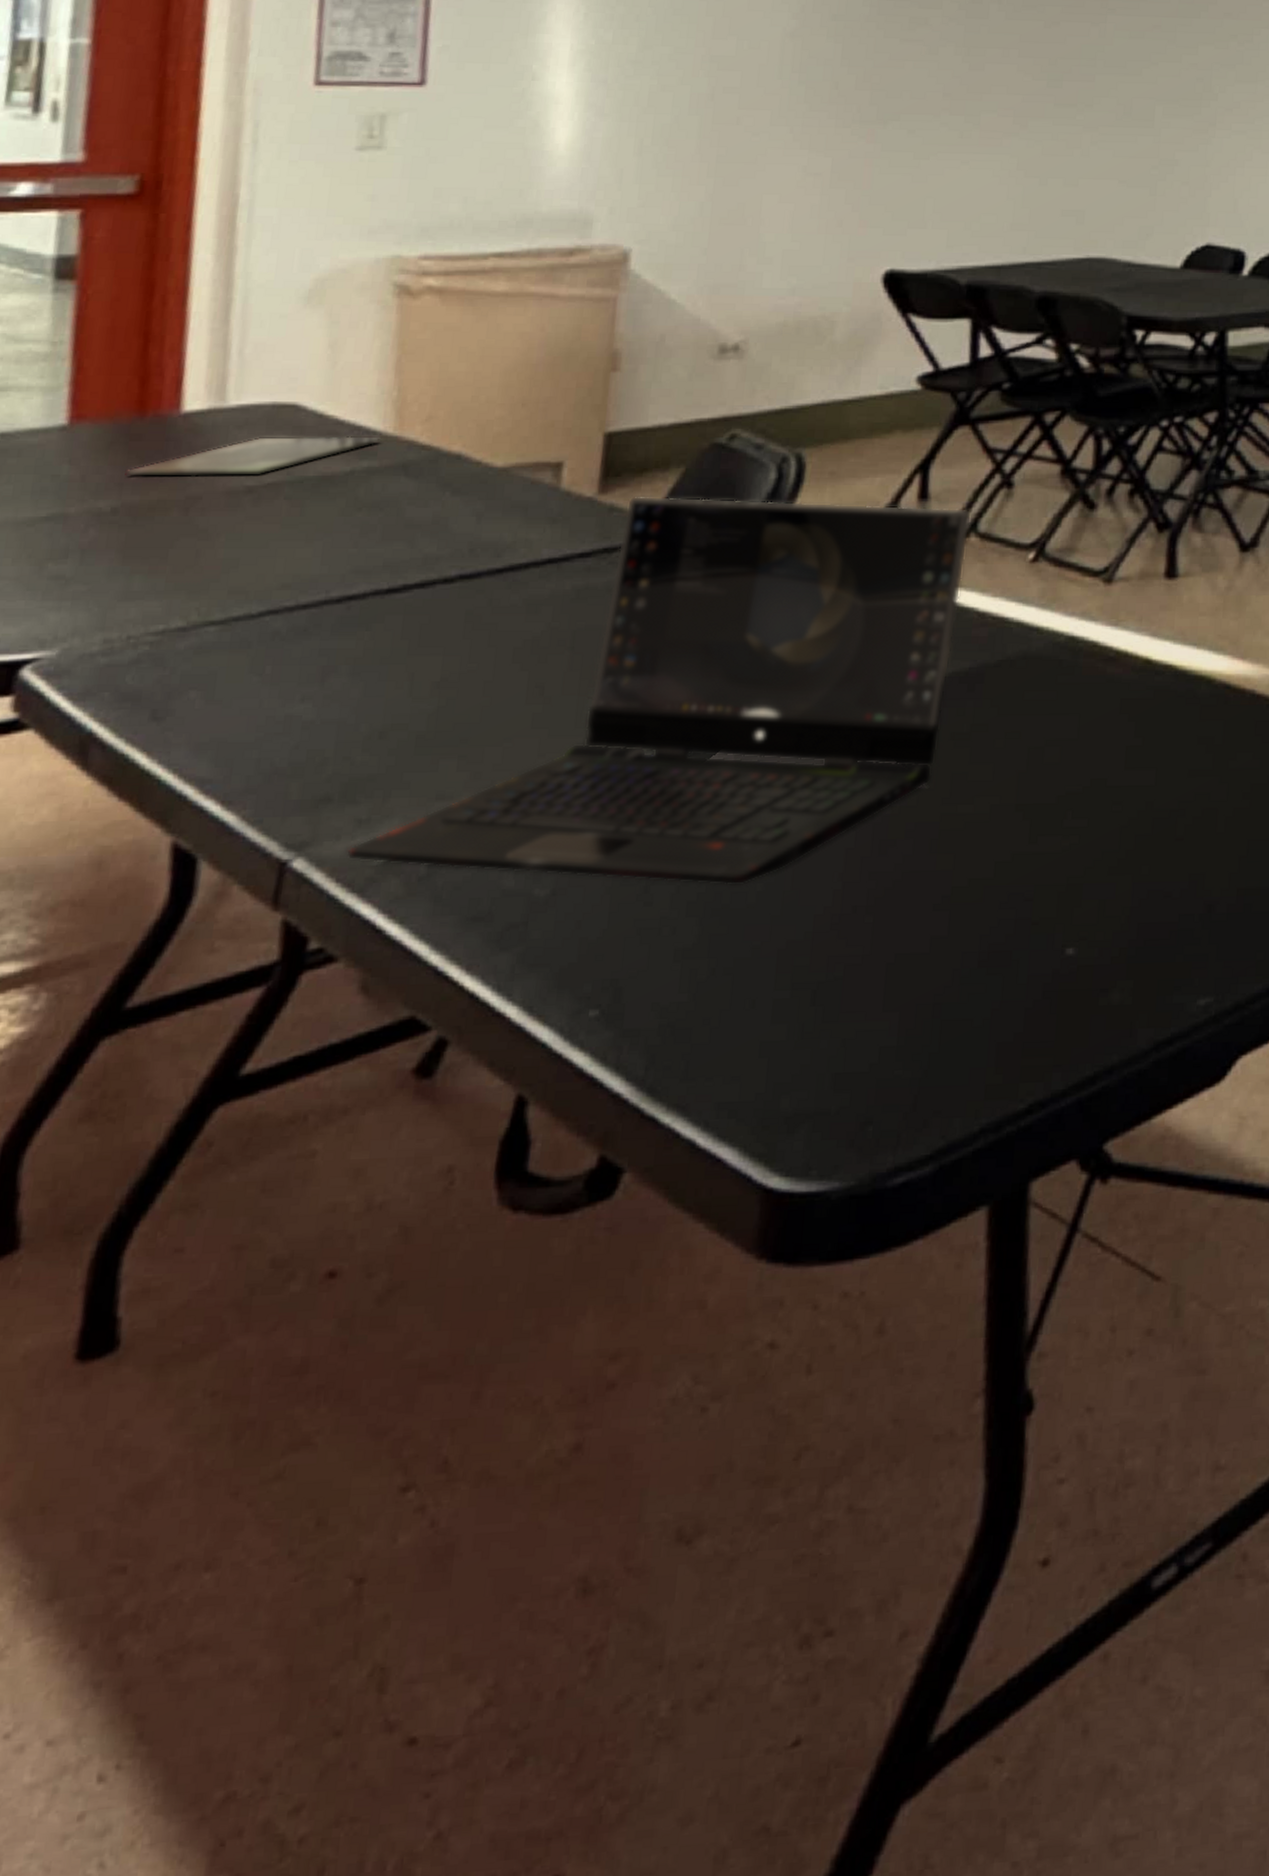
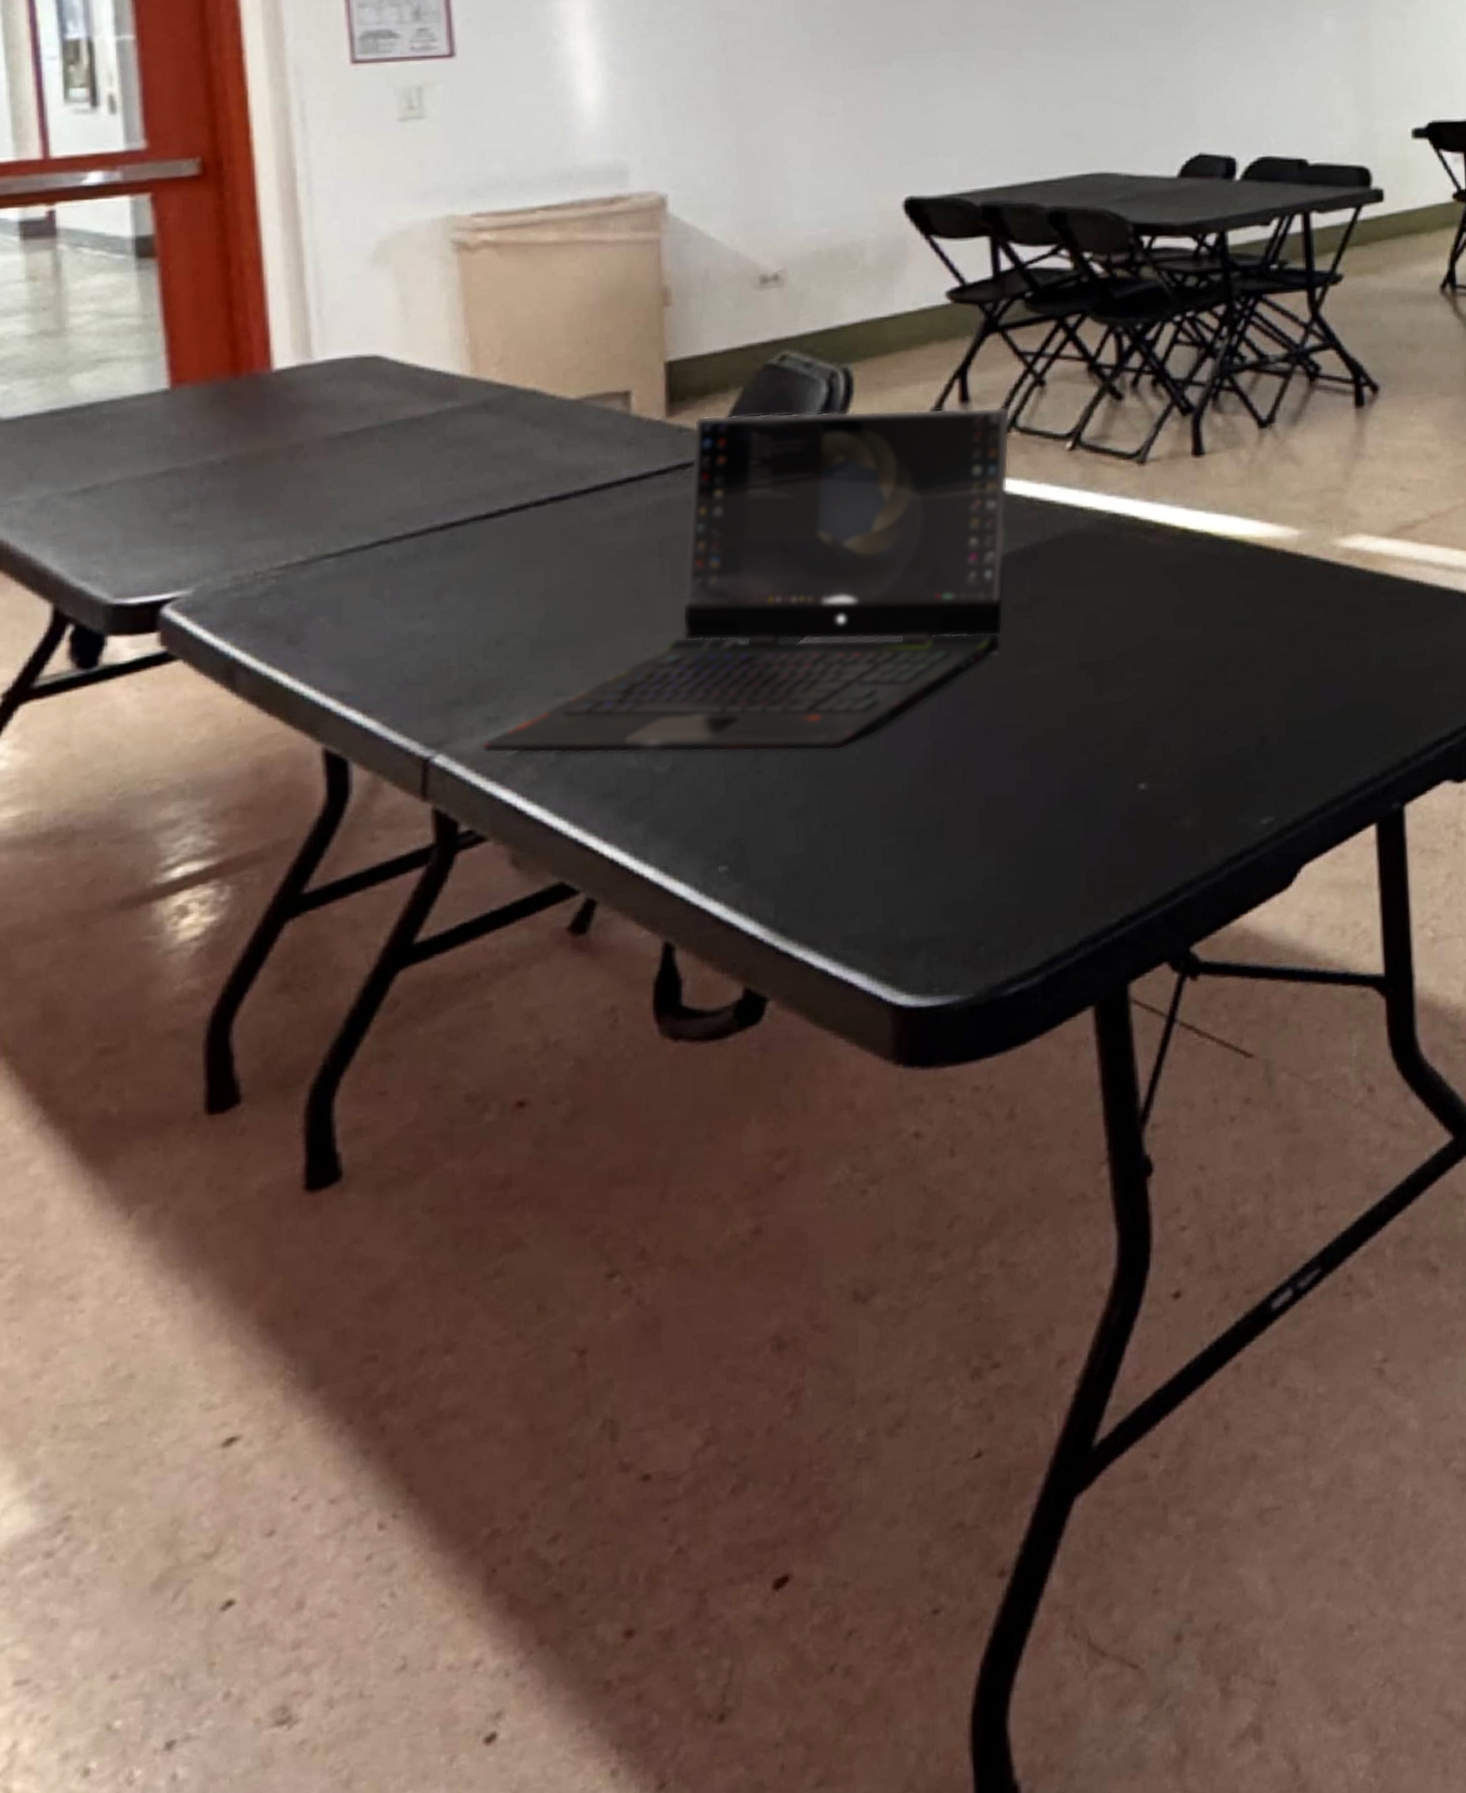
magazine: present [124,436,382,478] -> none [228,380,461,432]

